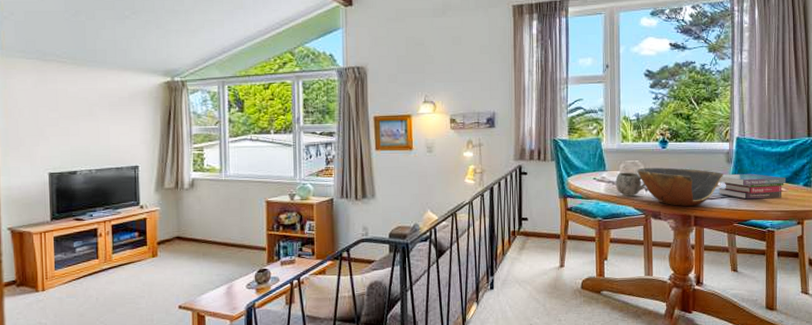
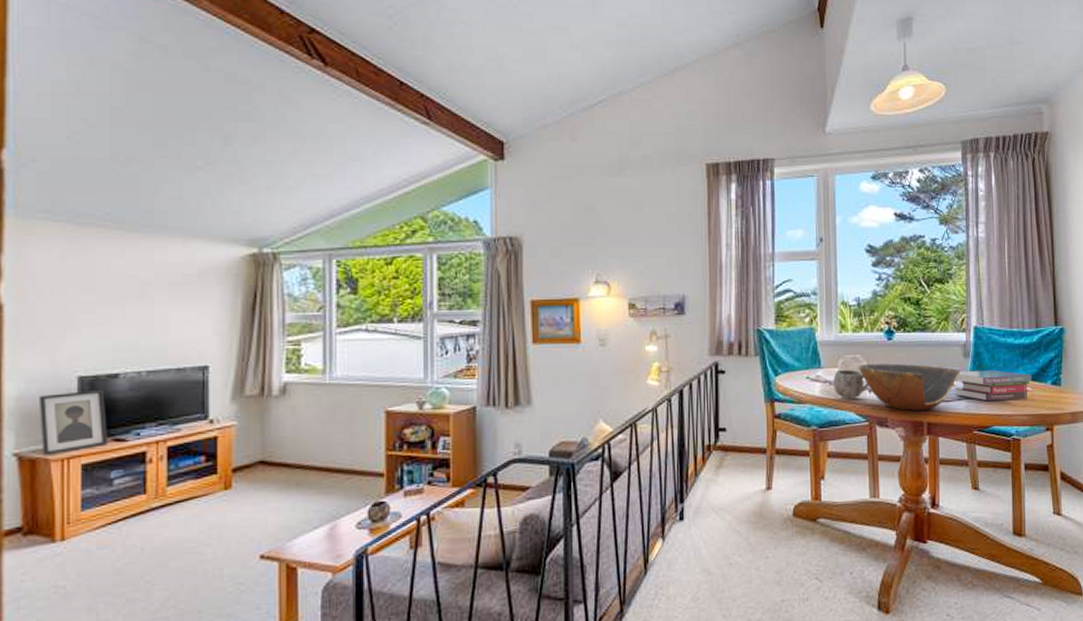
picture frame: none [22,183,70,230] -> present [38,390,107,455]

